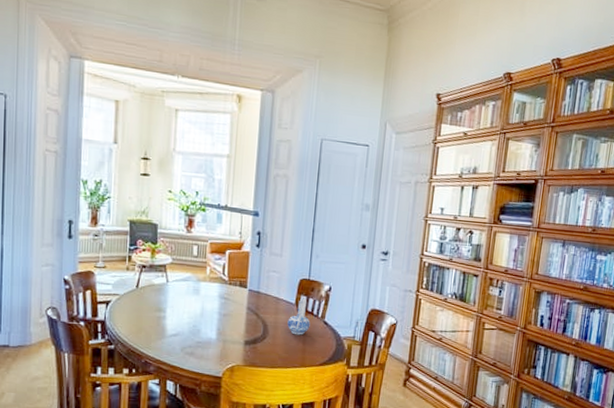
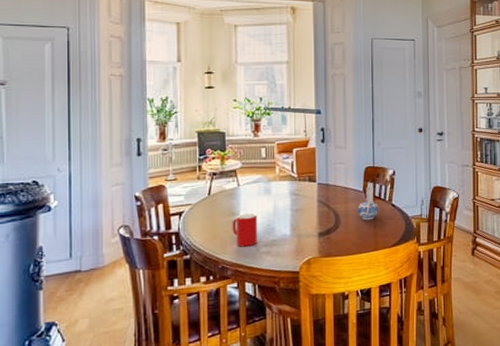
cup: none [157,311,185,345] -> present [232,213,258,247]

